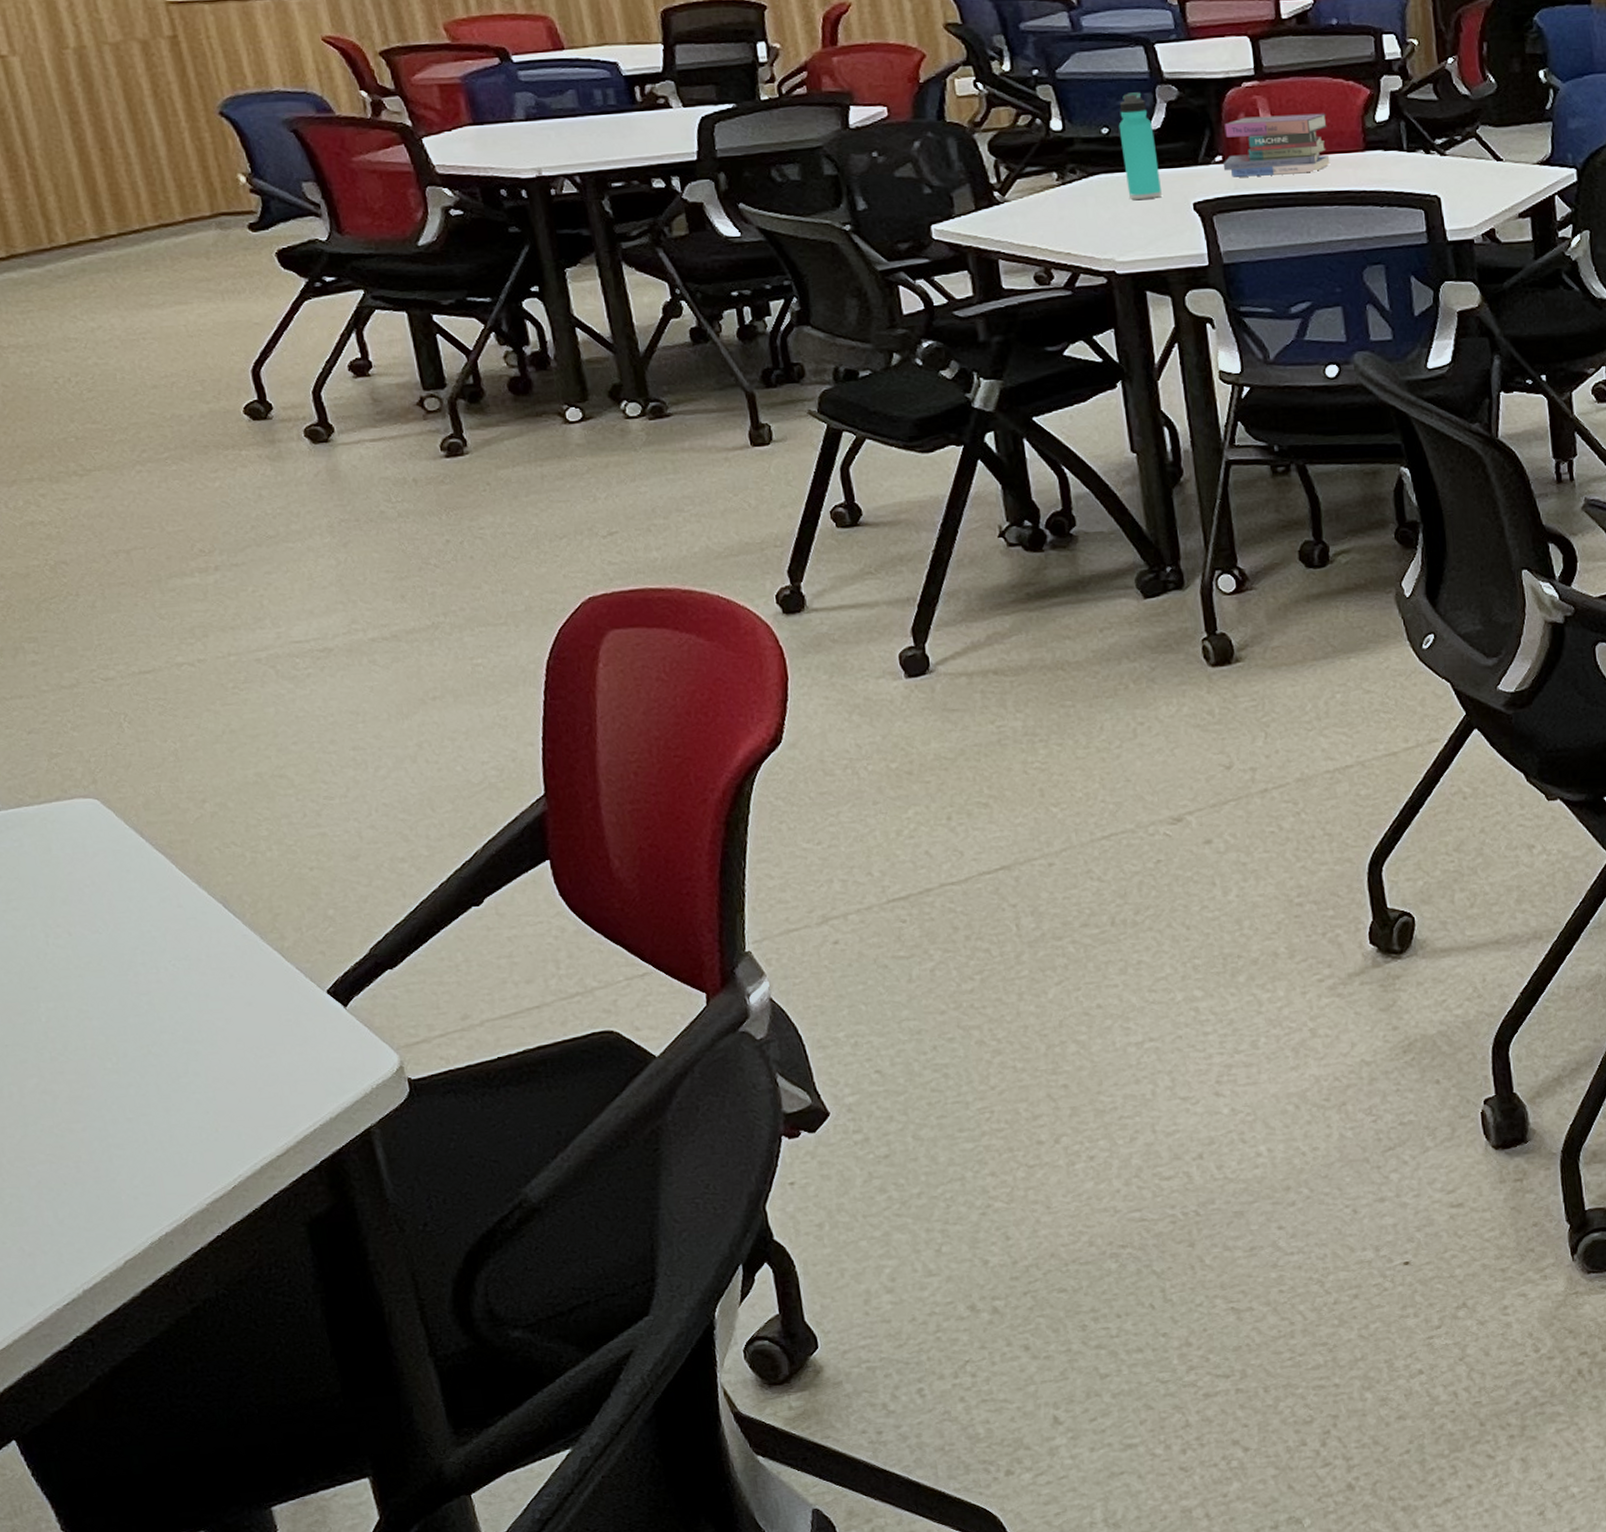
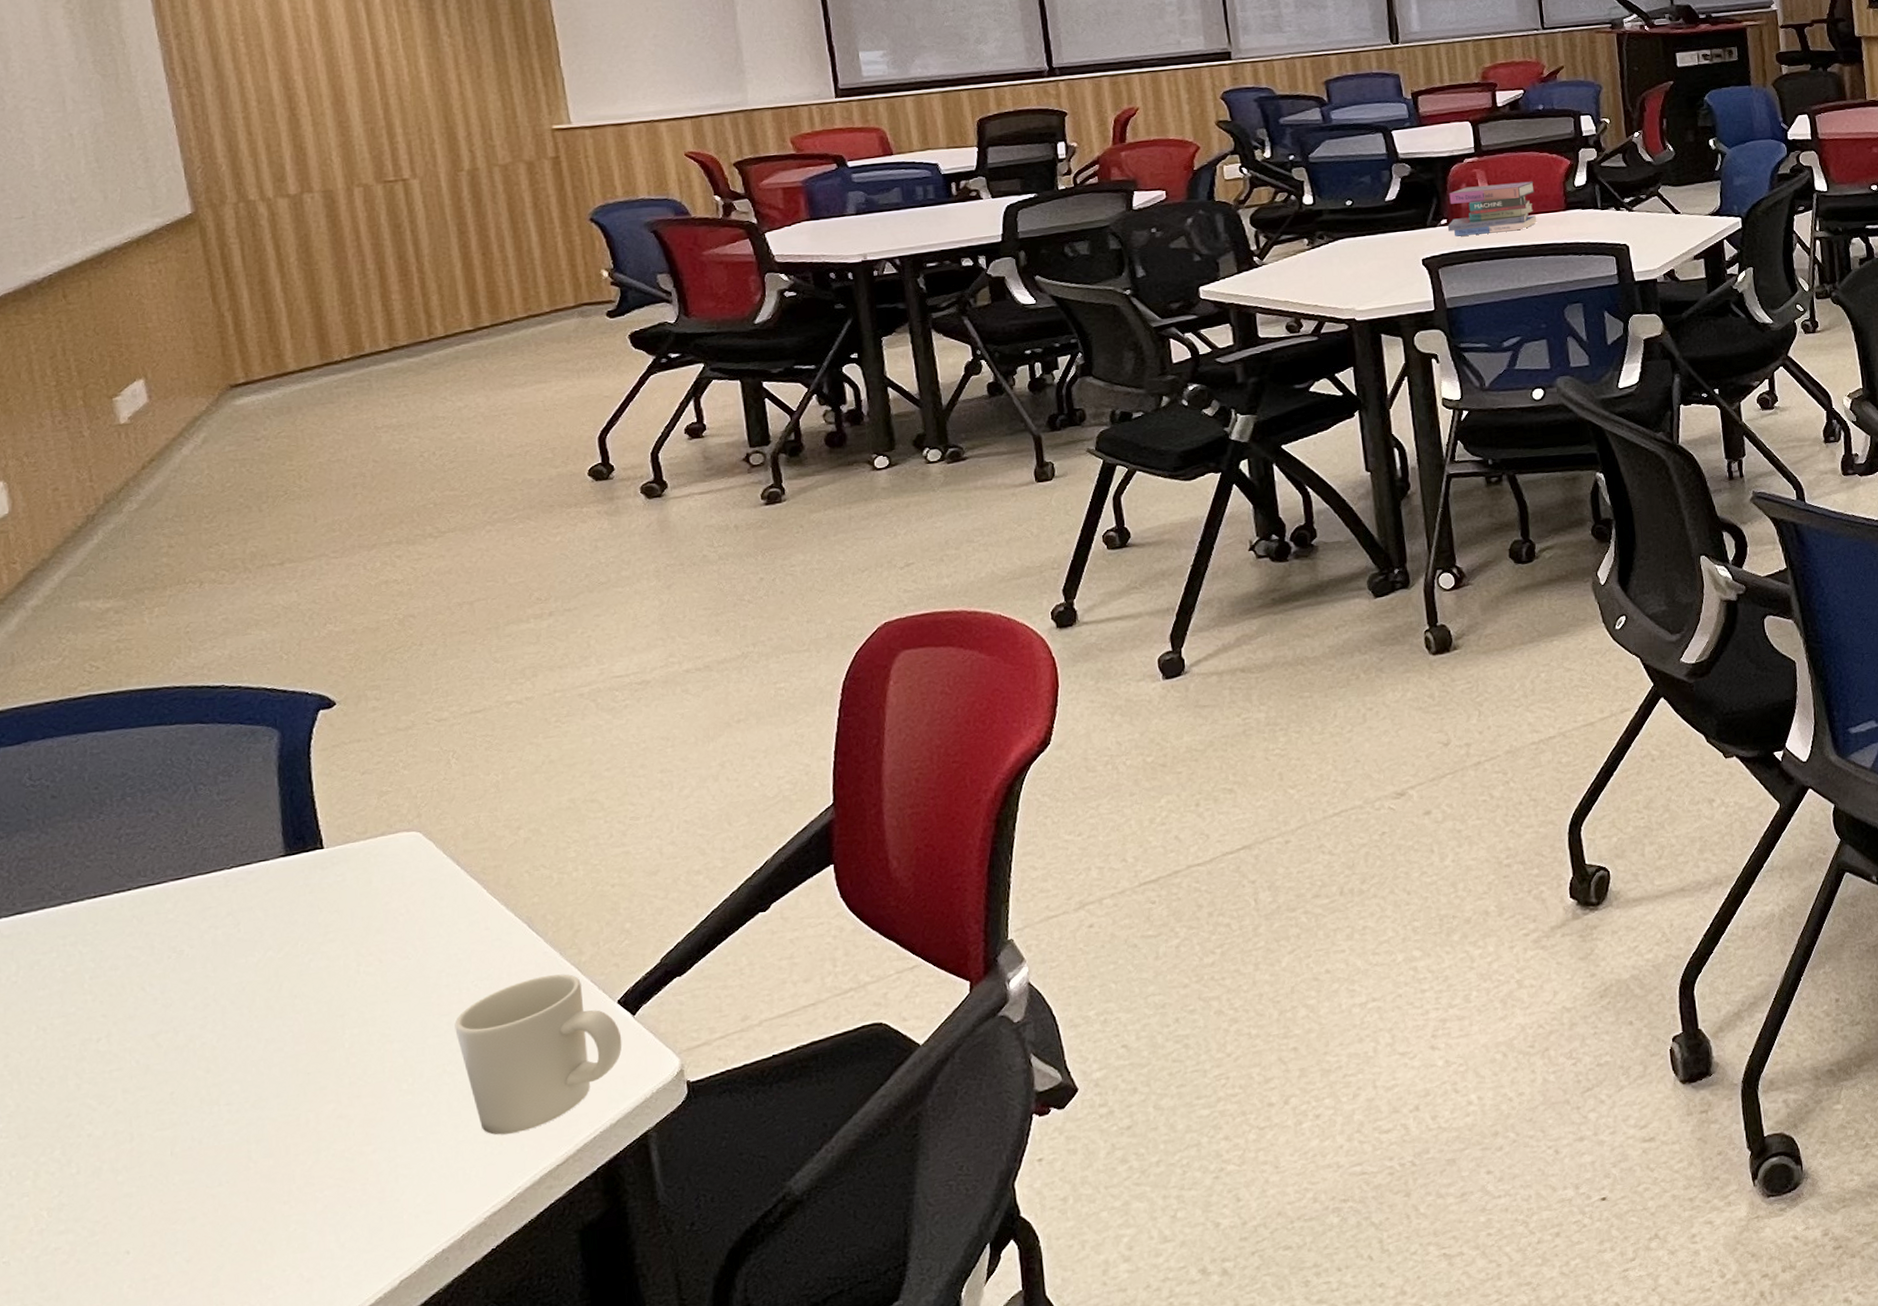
mug: none [155,959,336,1121] -> present [454,974,622,1135]
thermos bottle: present [1118,92,1162,200] -> none [1360,170,1396,259]

